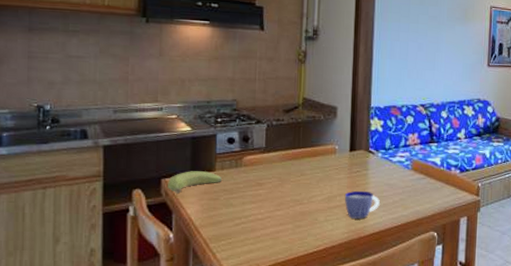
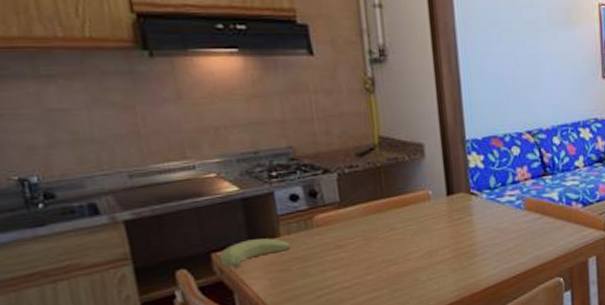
cup: present [344,190,380,219] -> none [447,240,492,274]

